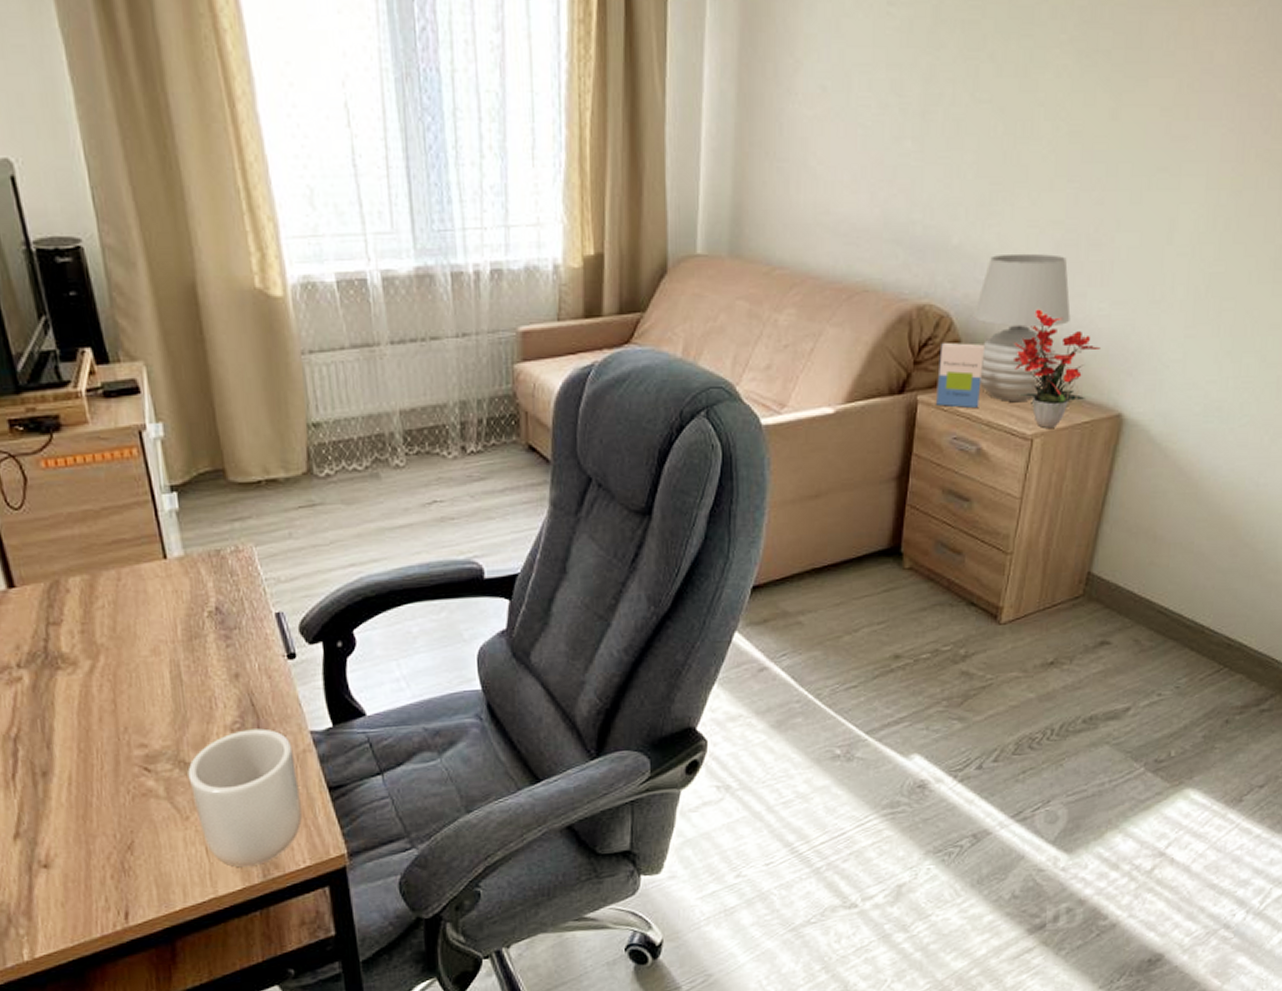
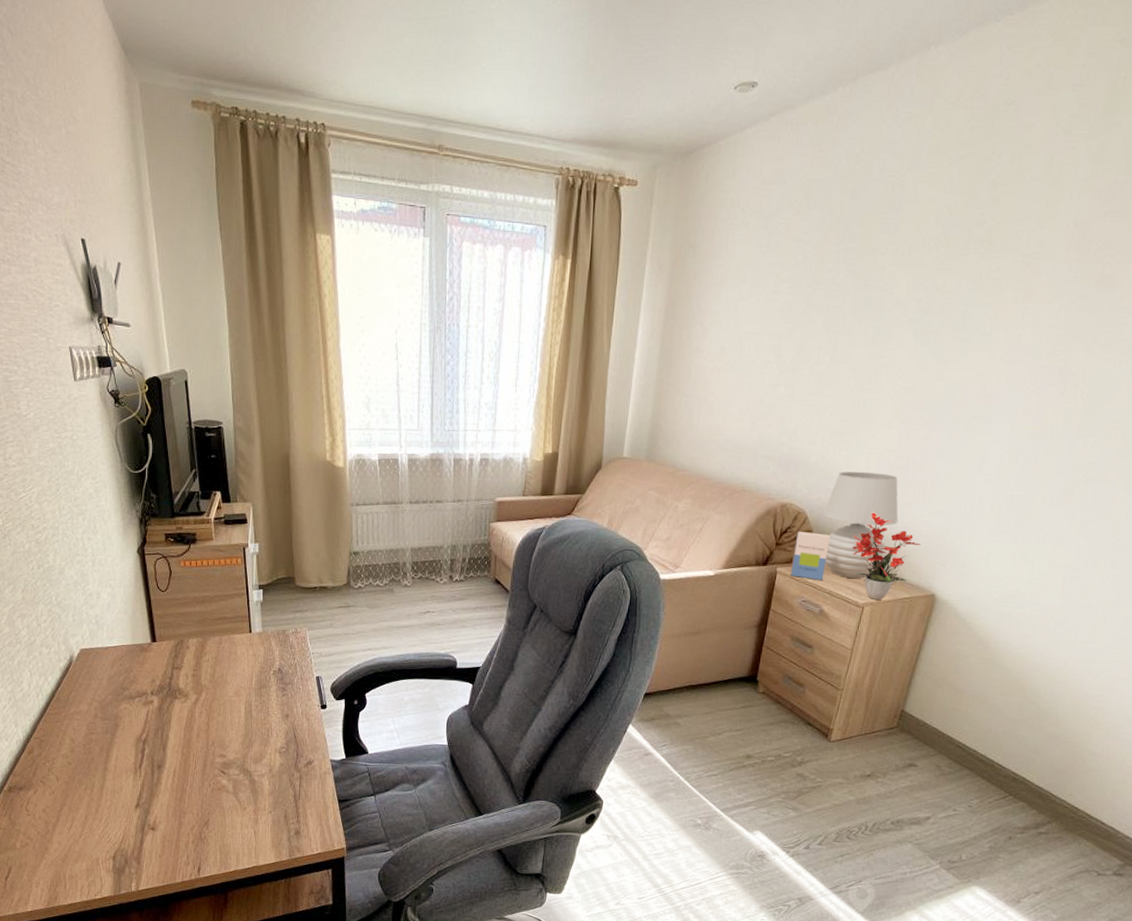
mug: present [187,728,303,868] -> none [248,753,320,848]

